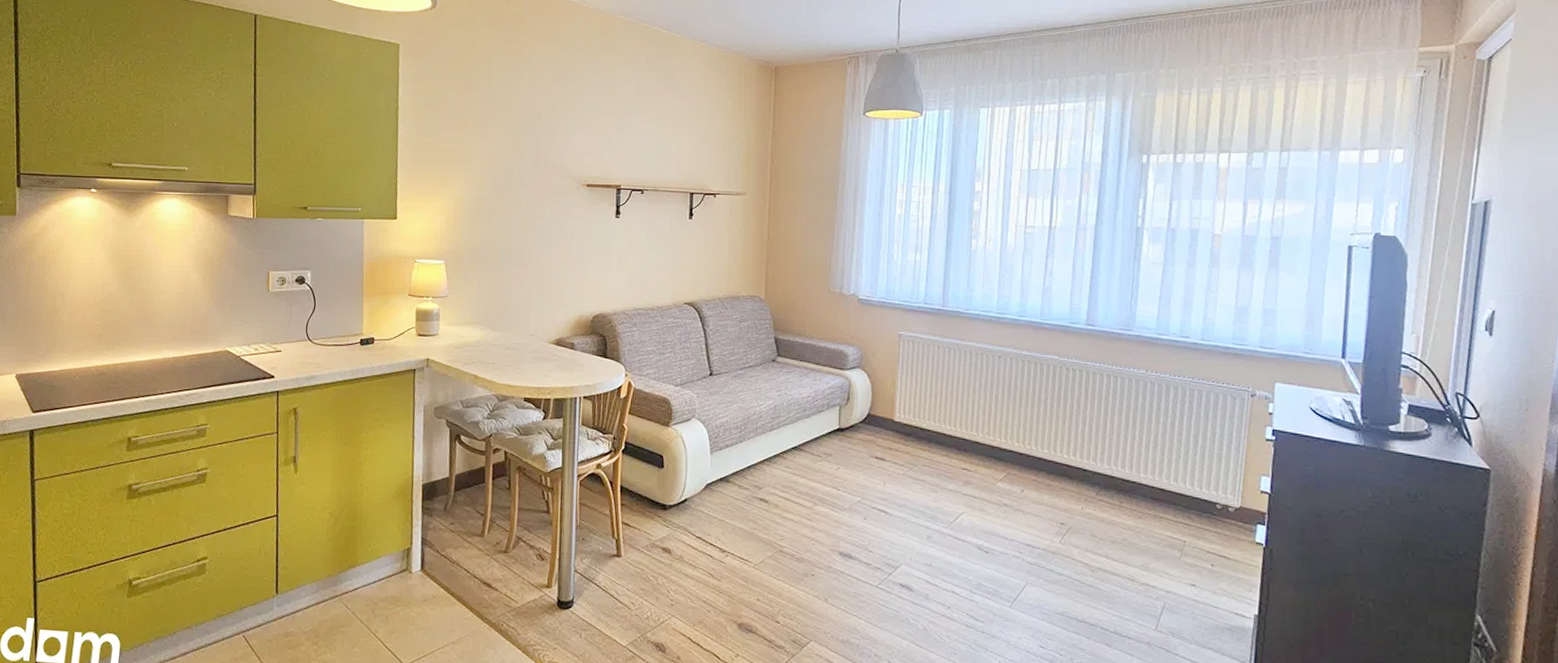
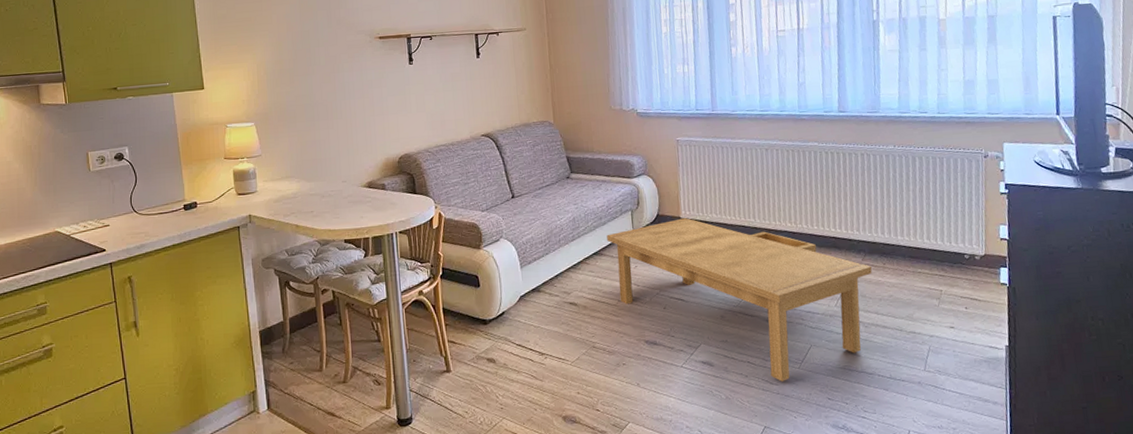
coffee table: none [809,421,1106,620] -> present [607,218,872,382]

